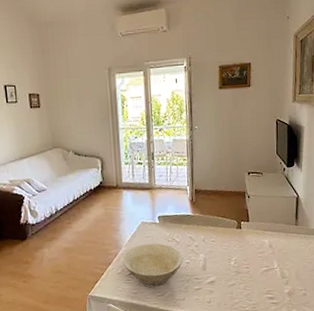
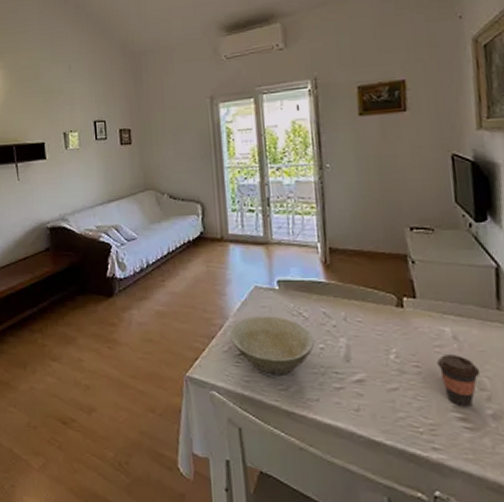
coffee cup: none [259,257,284,291] -> present [437,355,481,408]

